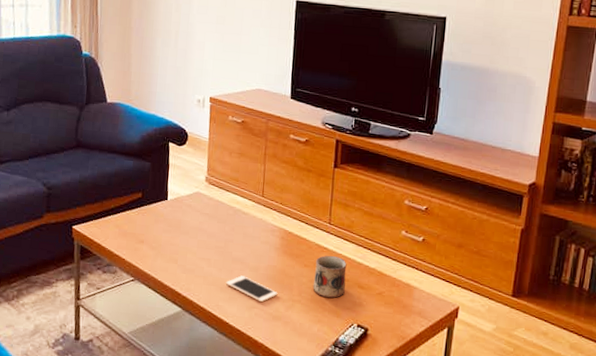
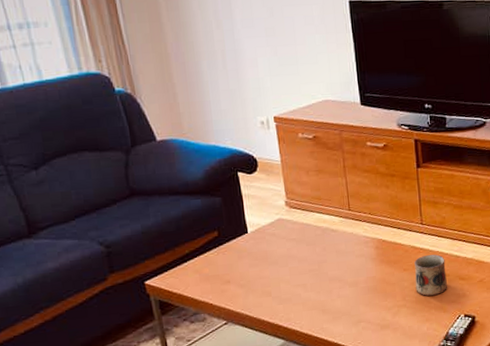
cell phone: present [225,275,278,303] -> none [326,293,382,316]

